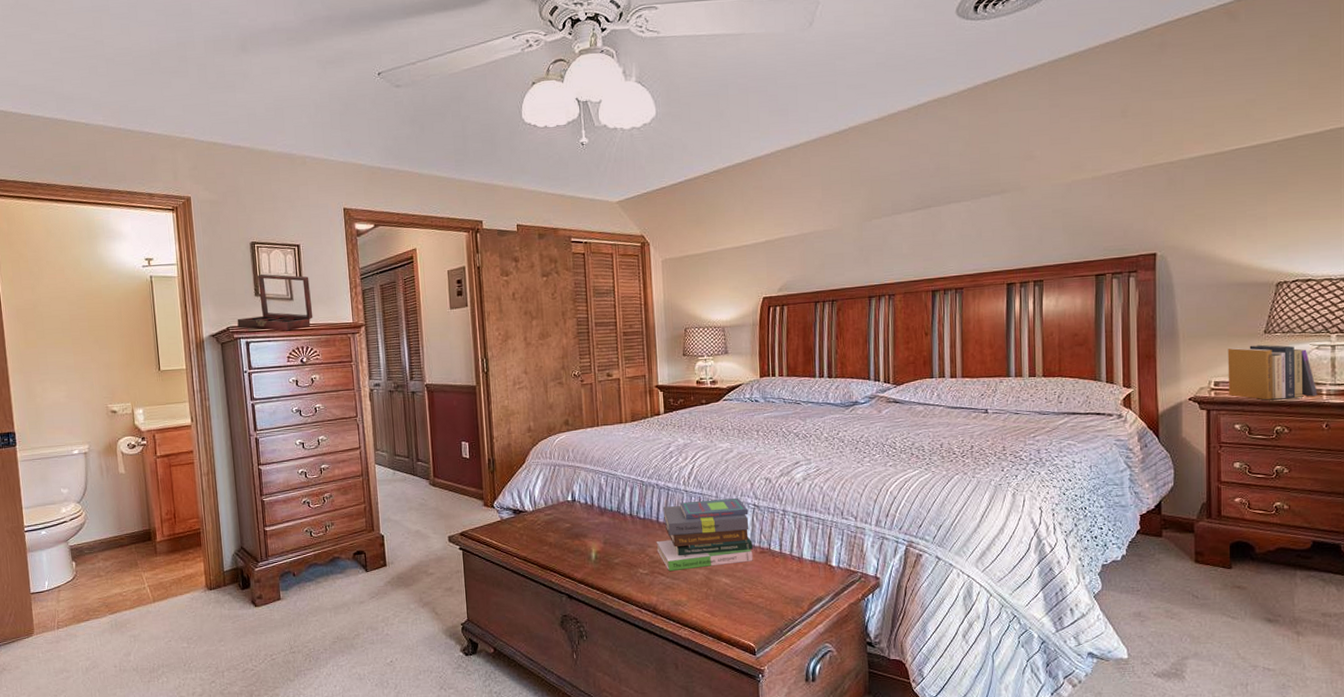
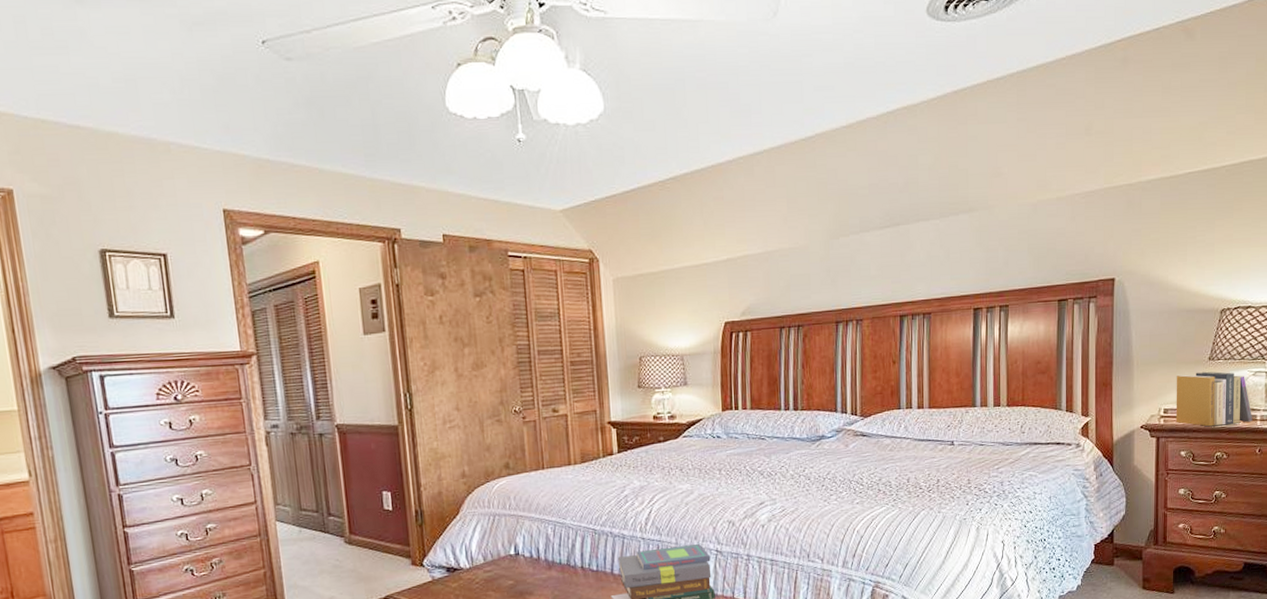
jewelry box: present [237,273,313,331] -> none [86,289,189,362]

